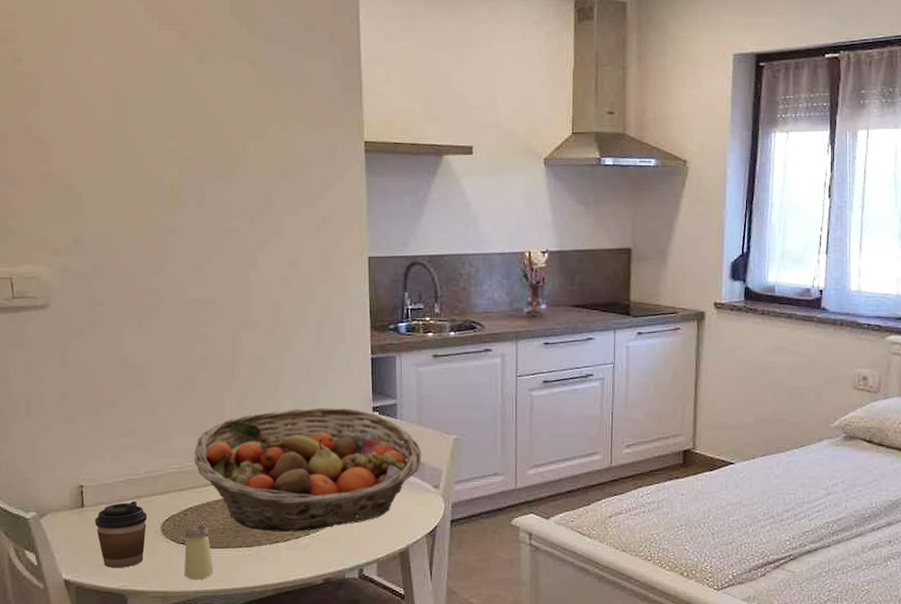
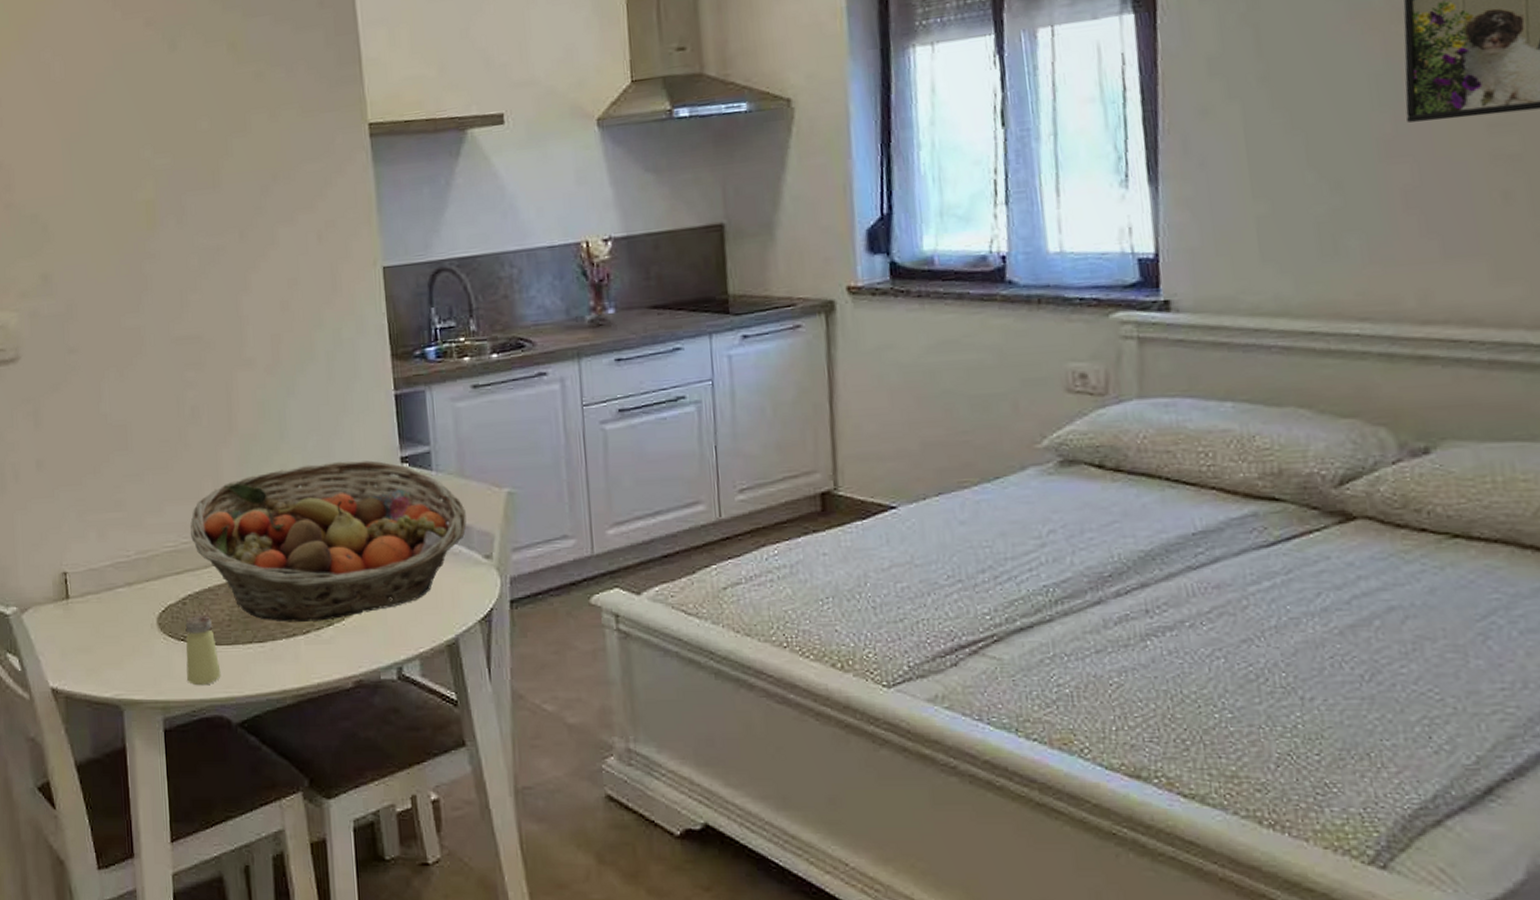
coffee cup: present [95,501,148,569] -> none [82,589,141,673]

